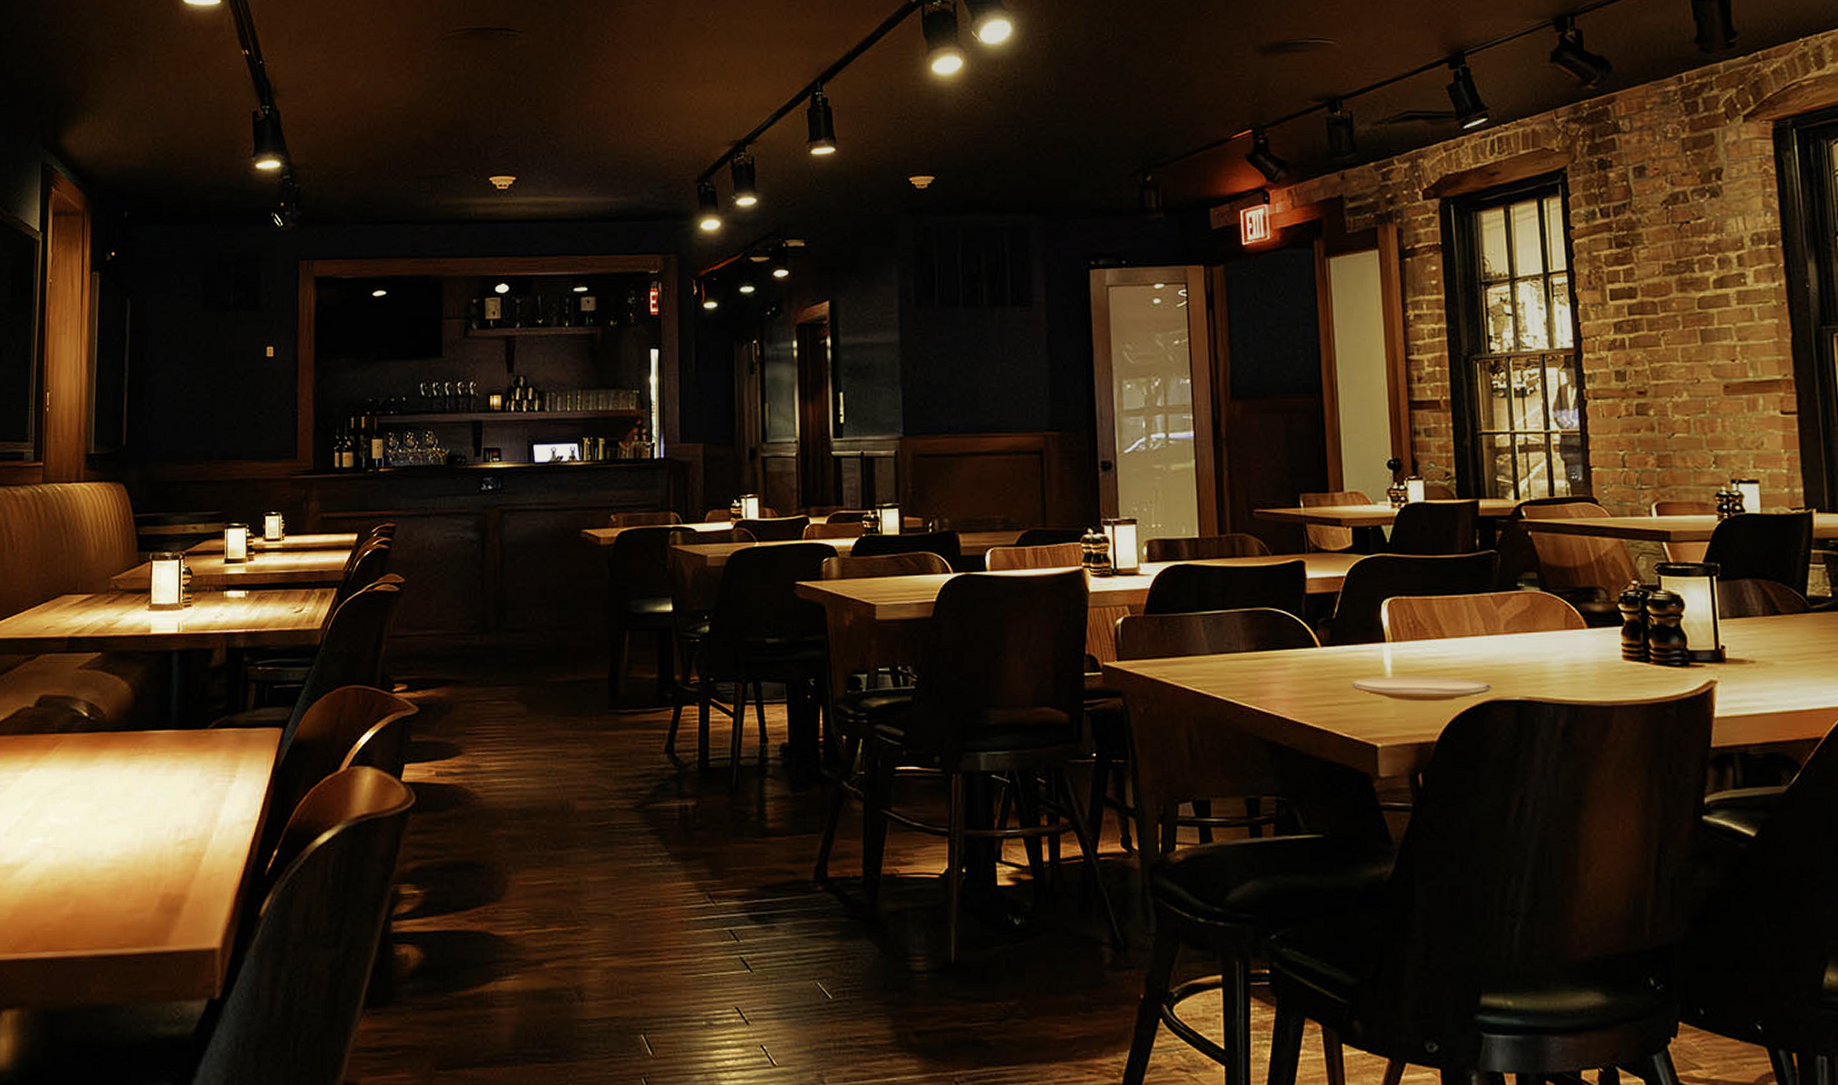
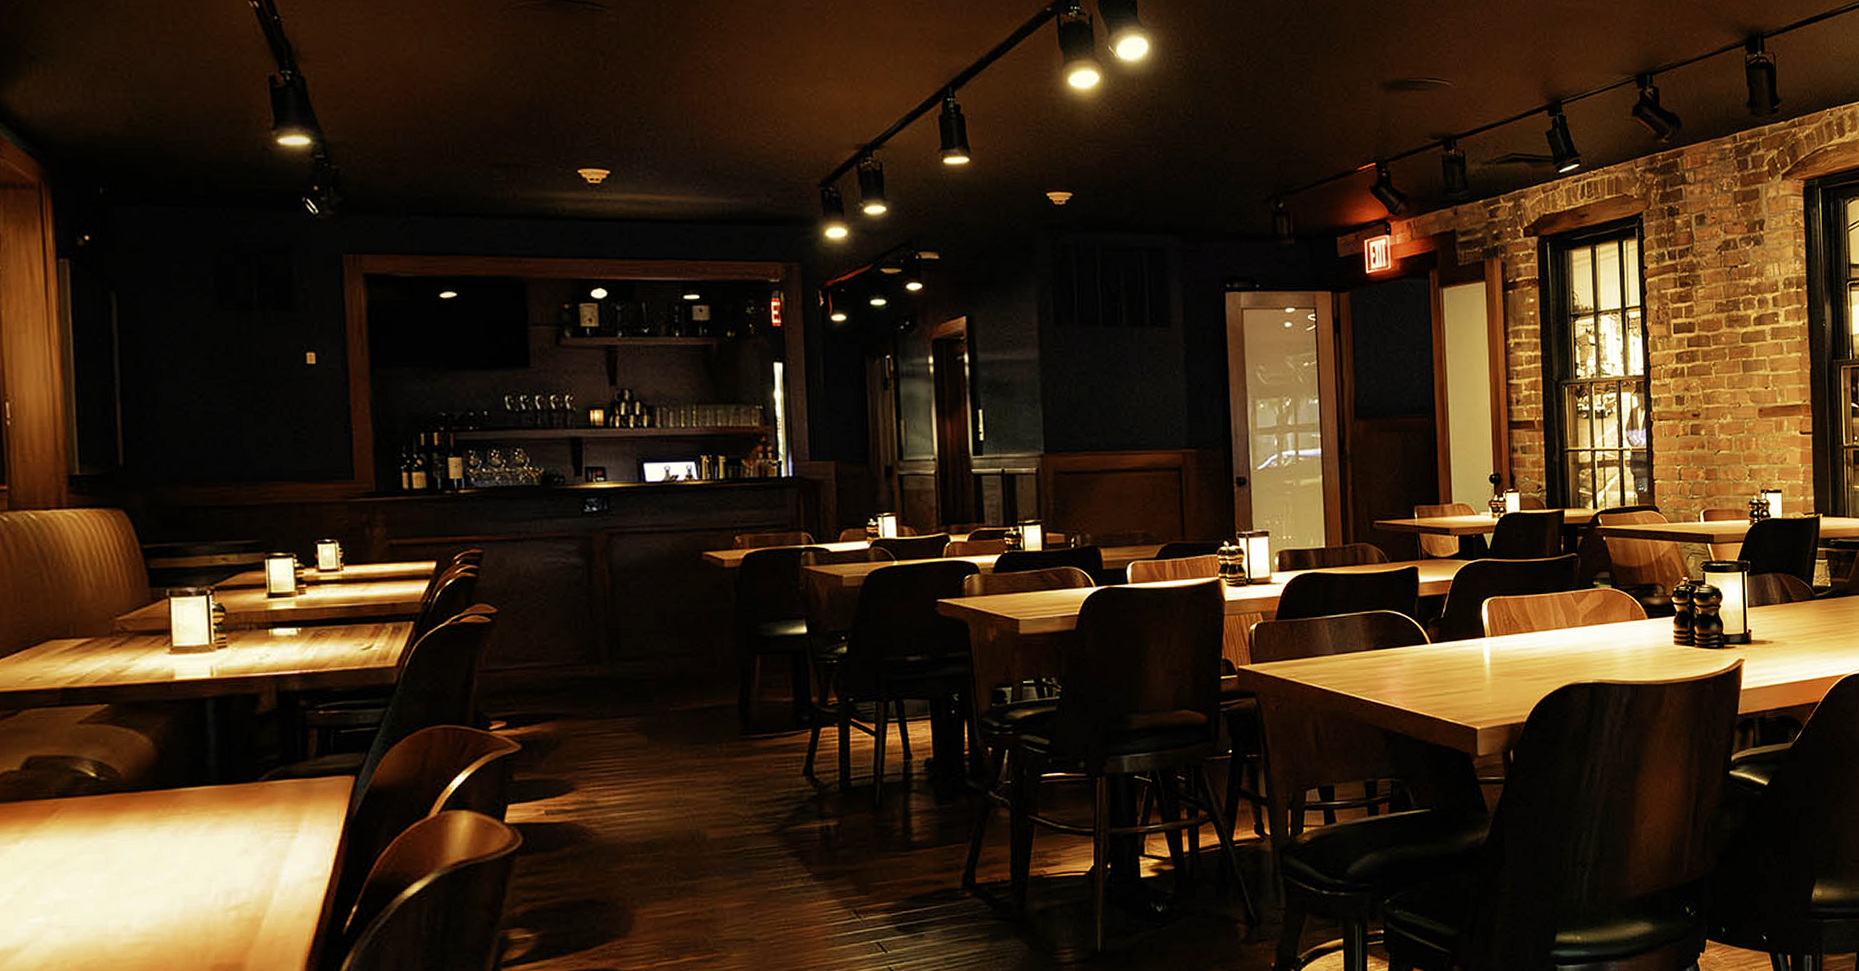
plate: present [1351,677,1491,702] -> none [1456,666,1571,688]

